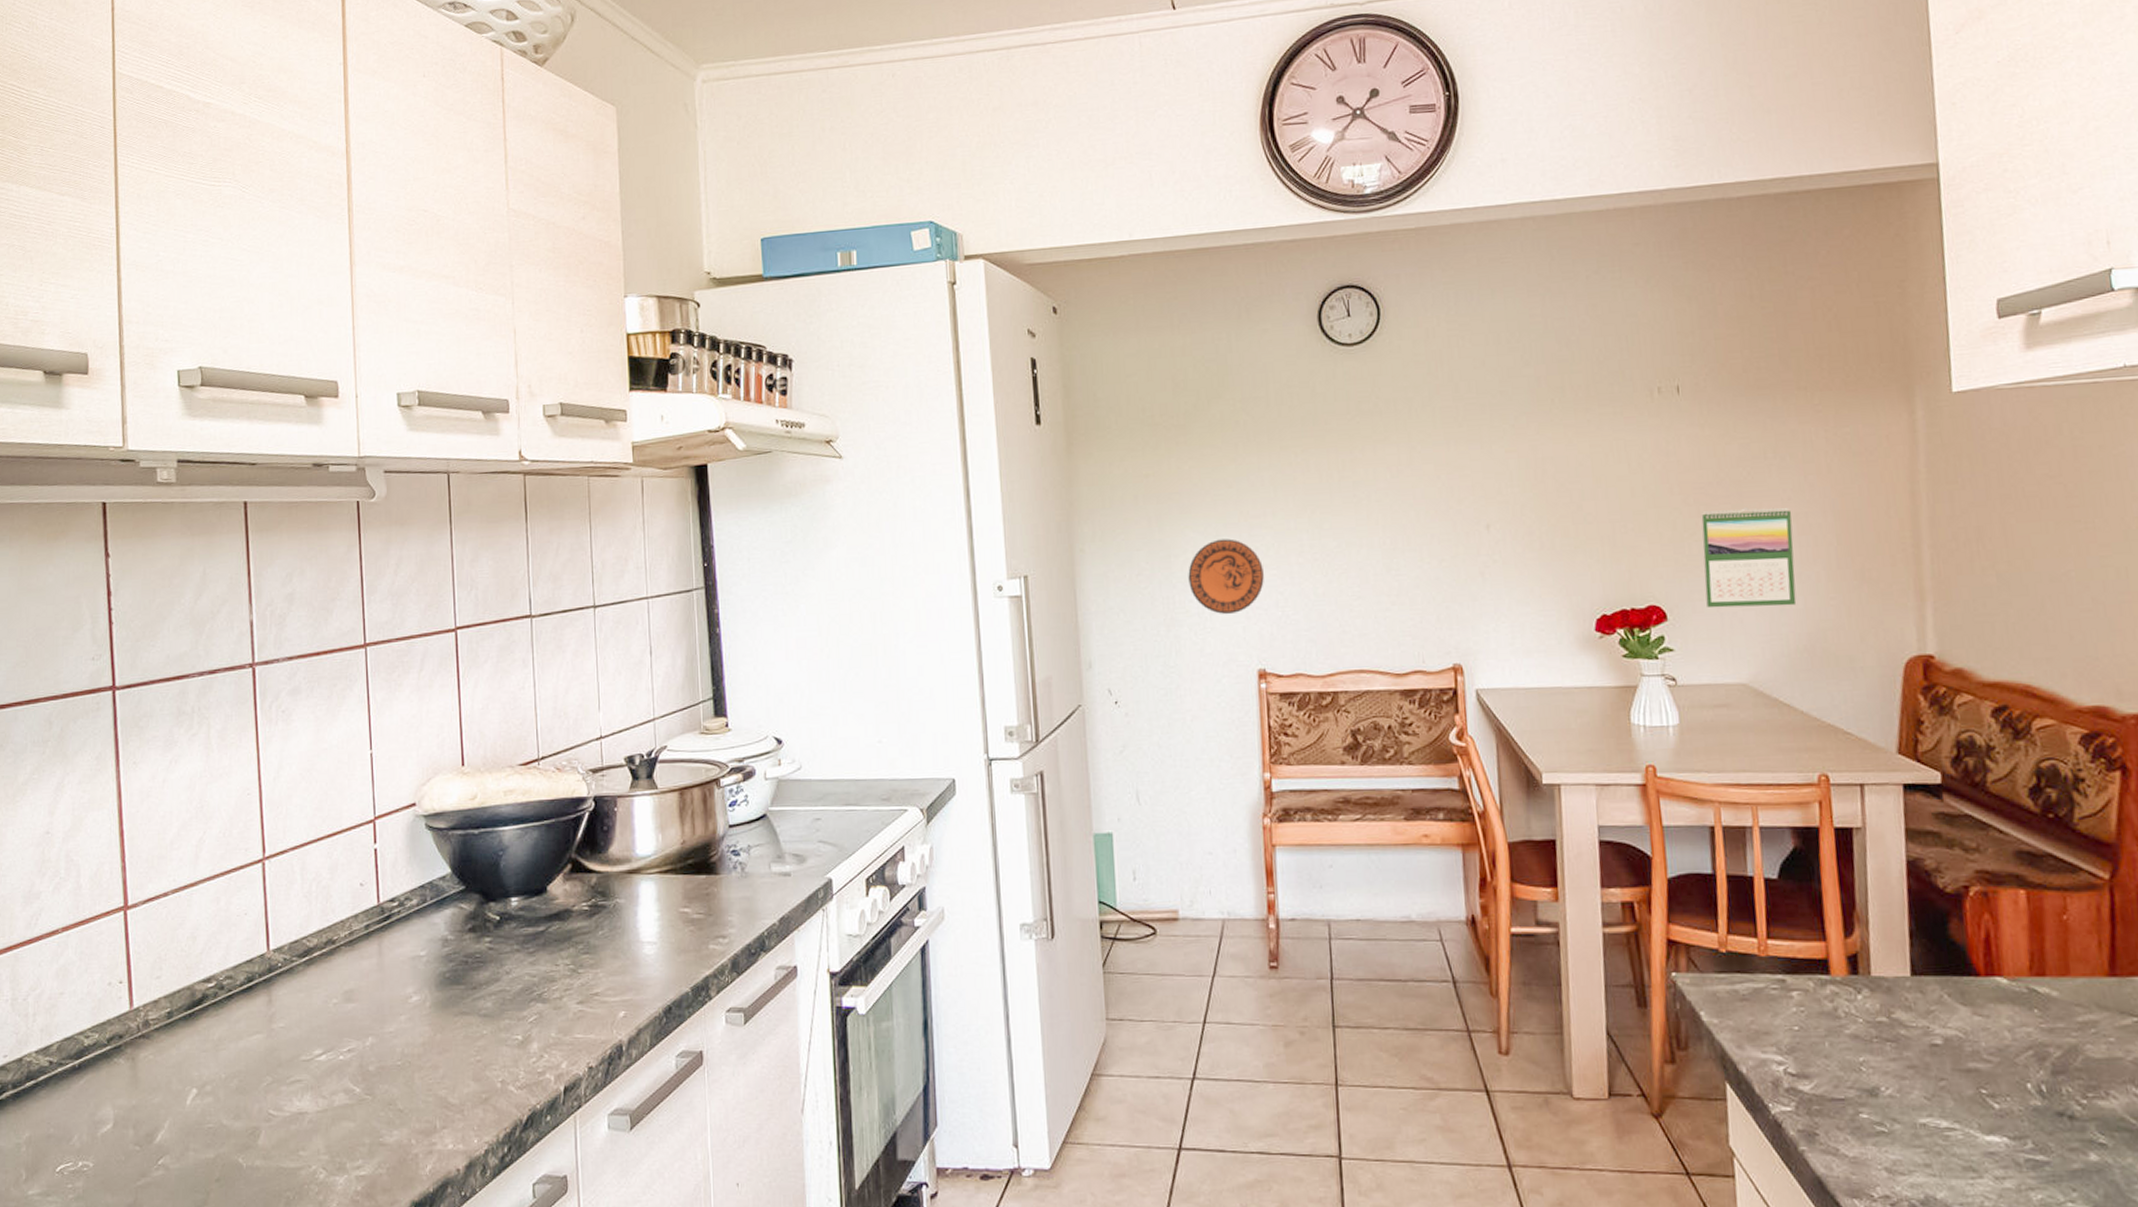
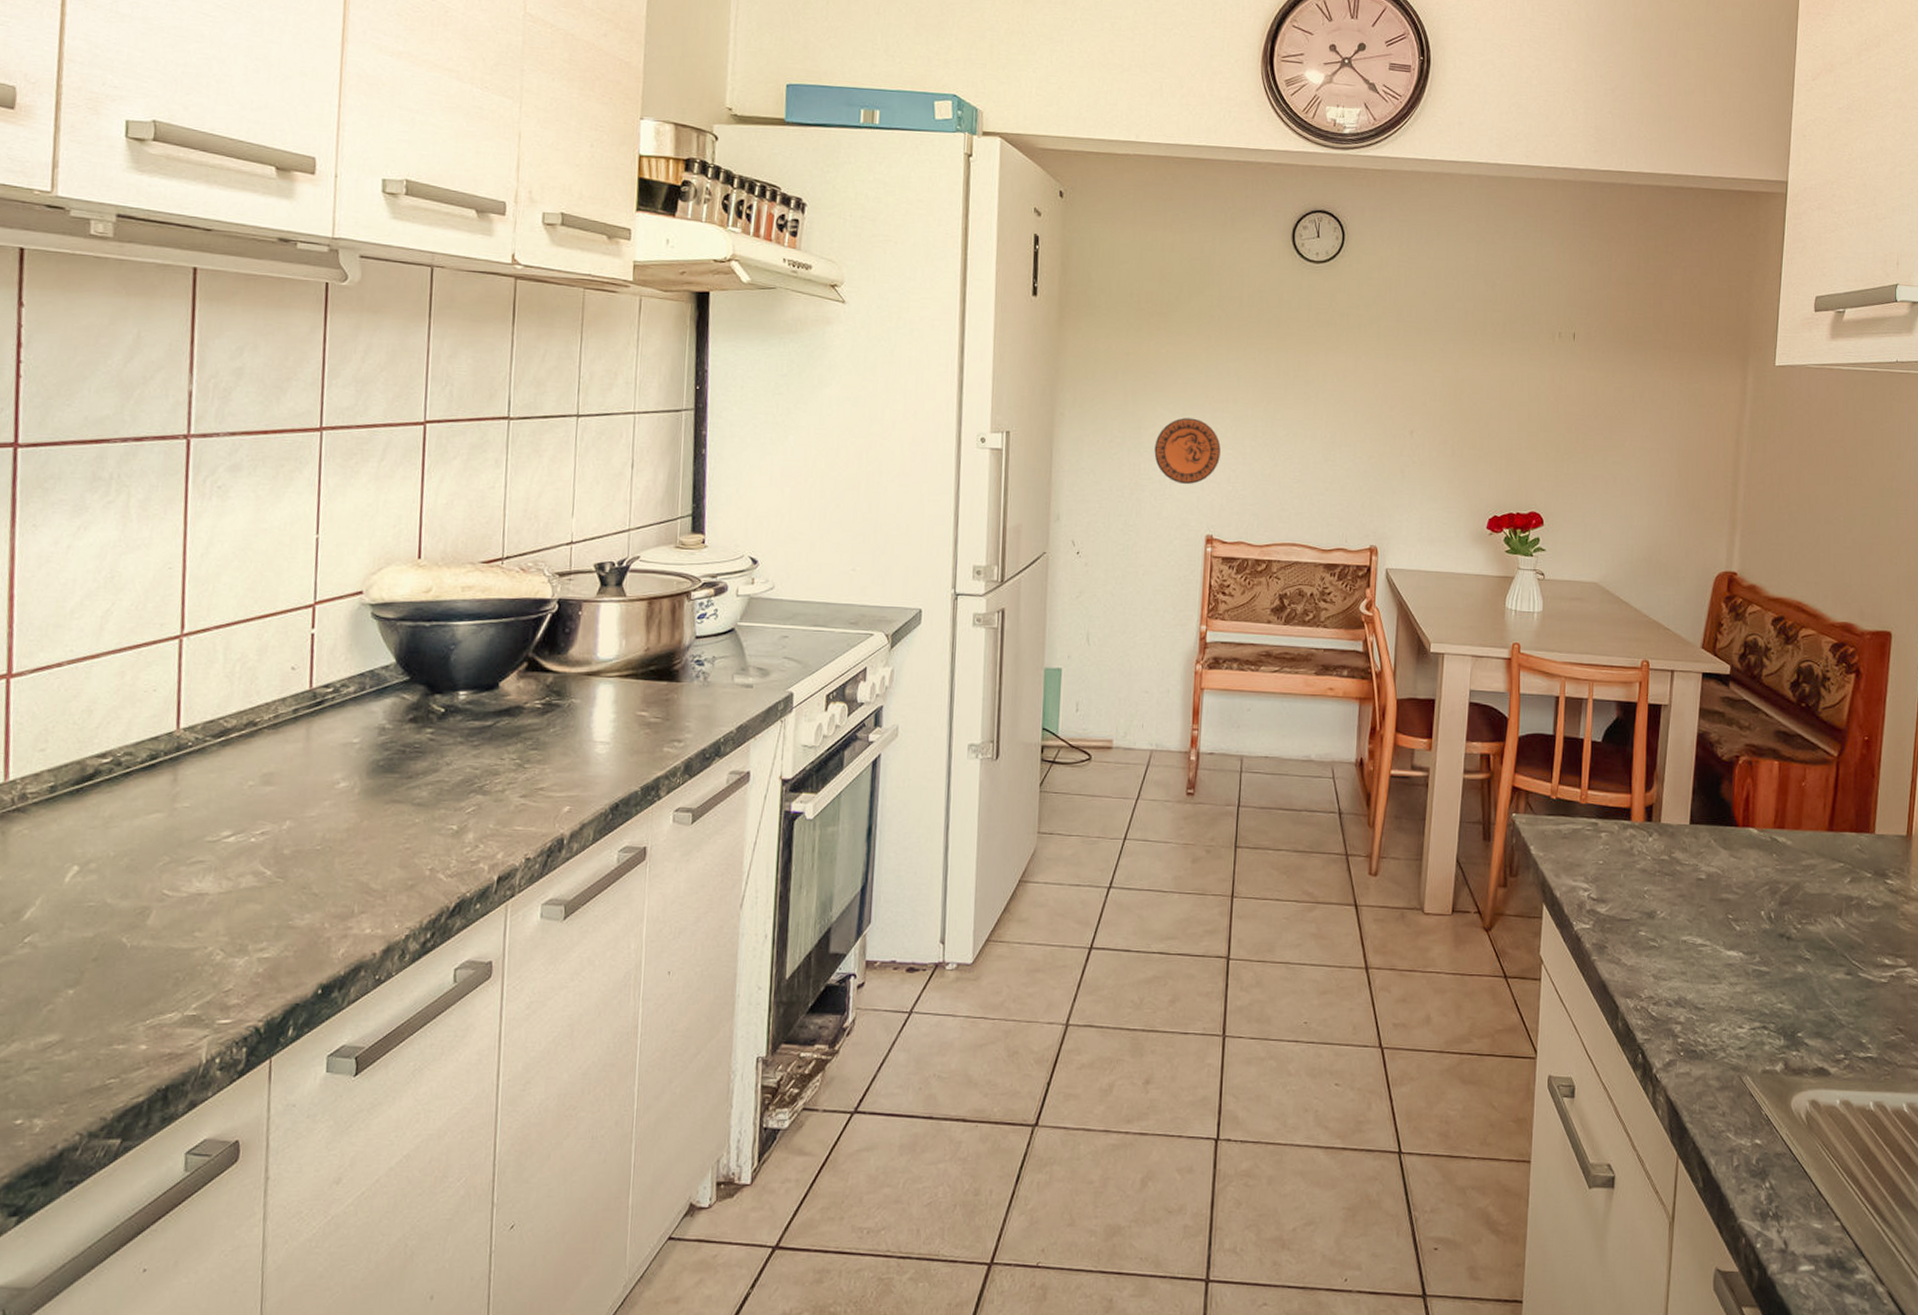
calendar: present [1701,507,1797,608] -> none [1575,439,1648,523]

